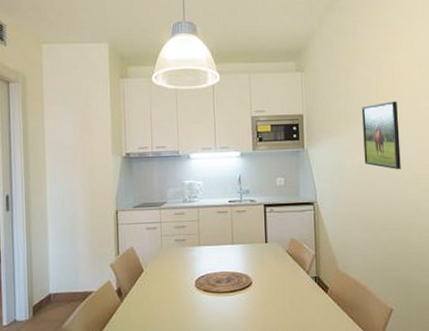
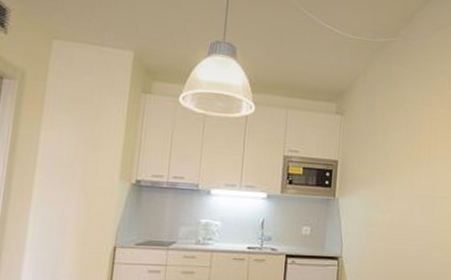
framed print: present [361,101,401,169] -> none [394,158,432,230]

